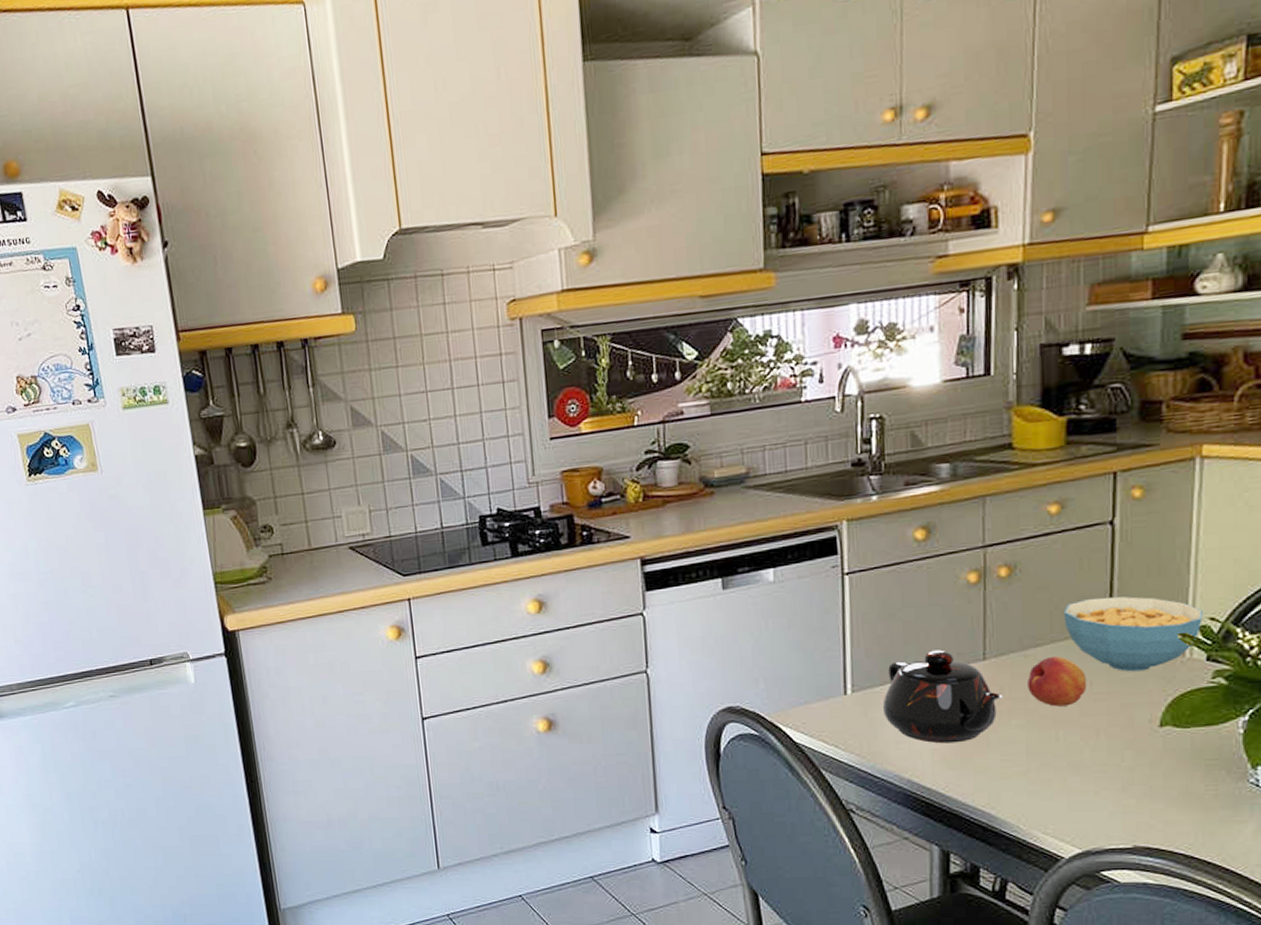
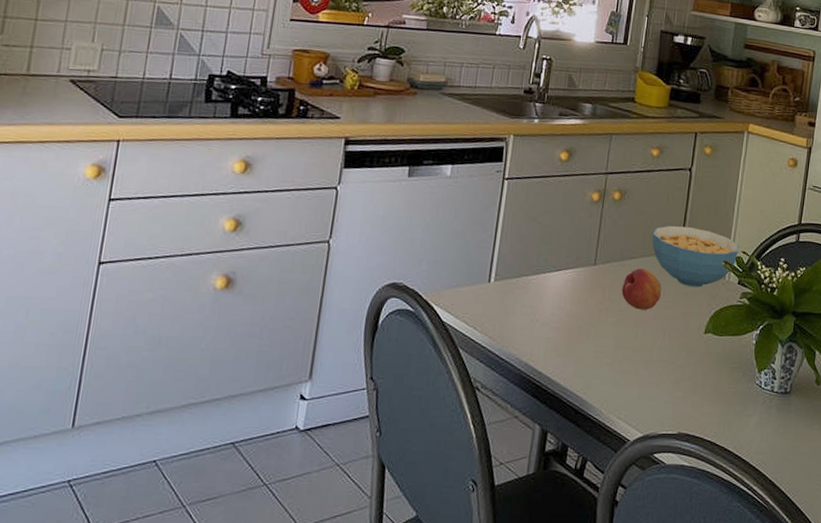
teapot: present [883,649,1003,744] -> none [516,252,604,334]

